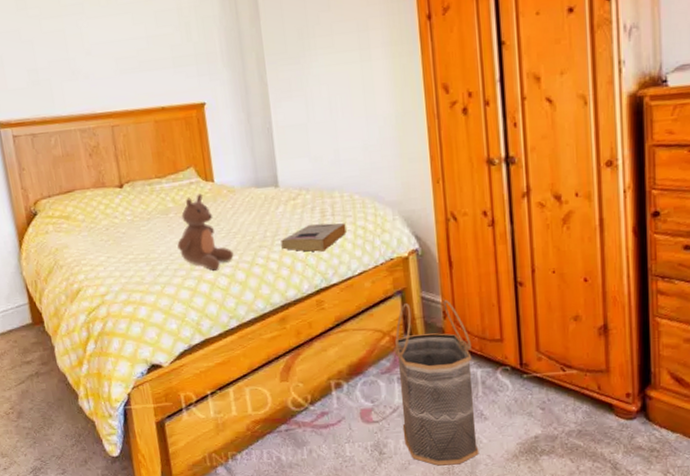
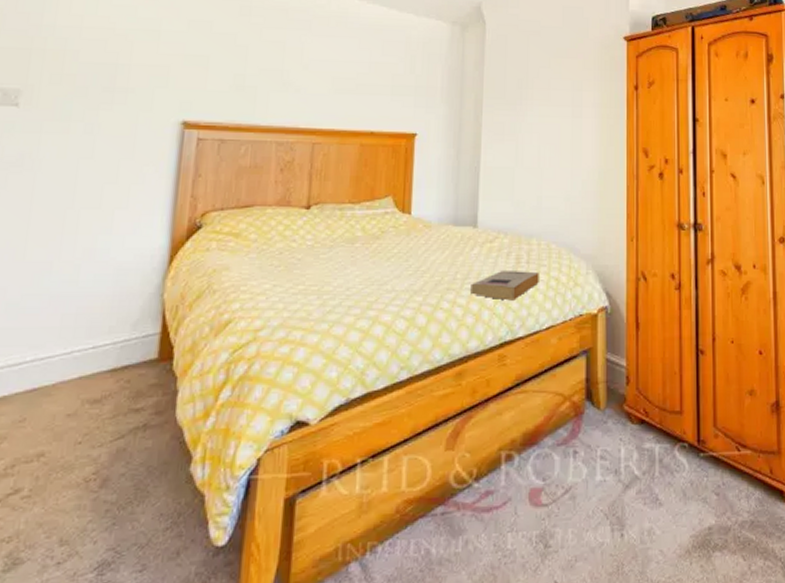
teddy bear: present [177,194,234,271] -> none [357,225,418,311]
basket: present [393,300,479,466] -> none [573,364,651,564]

